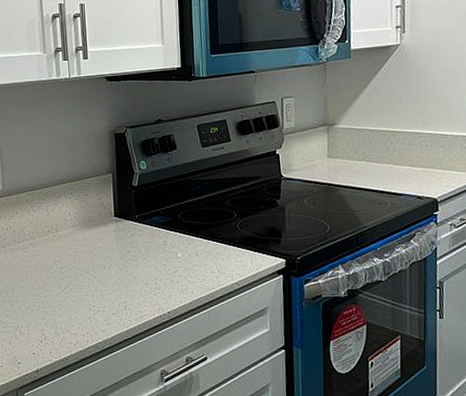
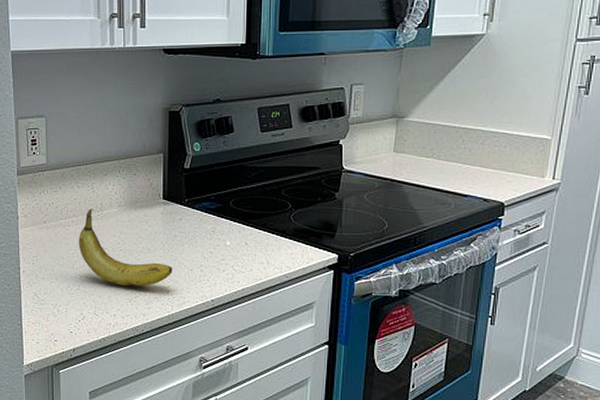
fruit: none [36,230,129,304] -> present [78,209,173,286]

